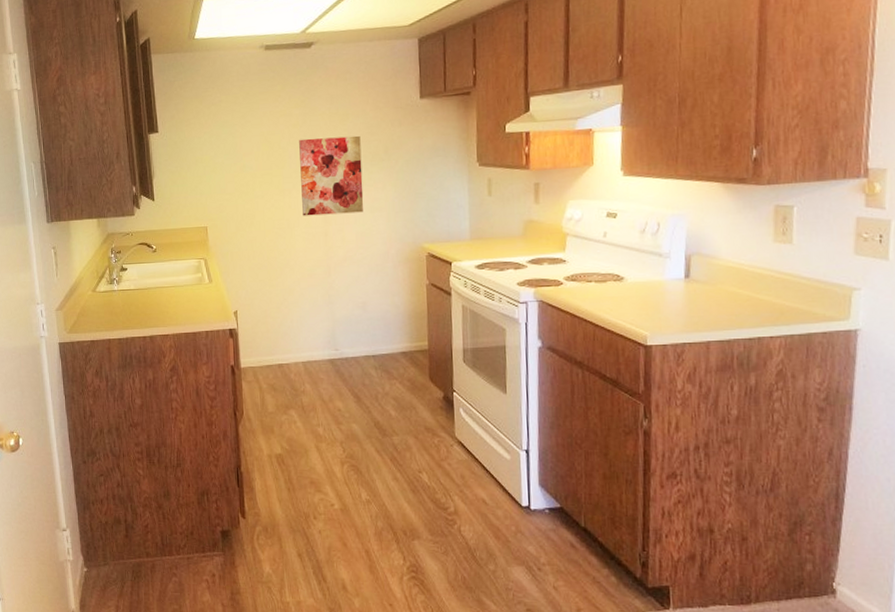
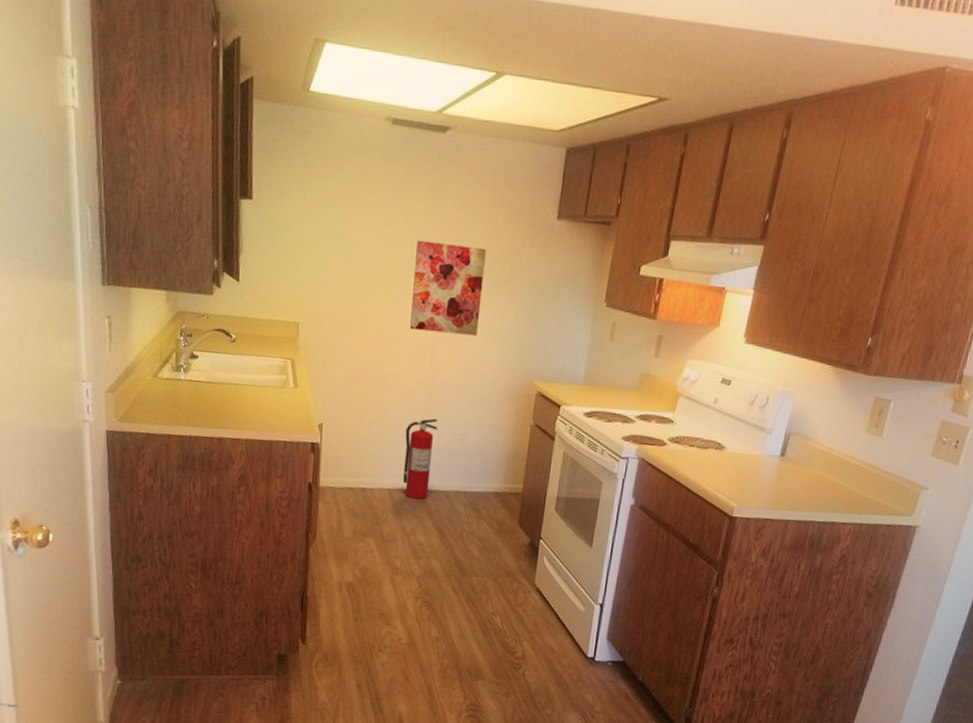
fire extinguisher: none [311,291,340,368] -> present [403,418,438,499]

